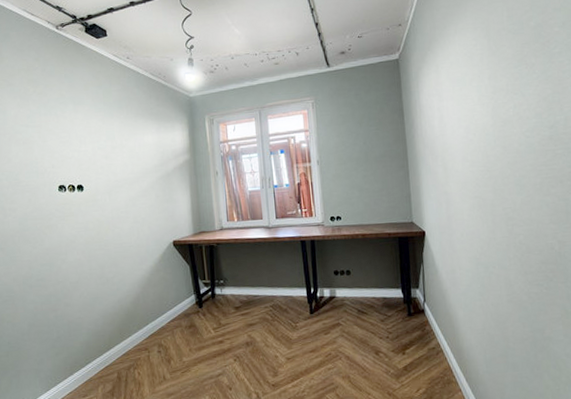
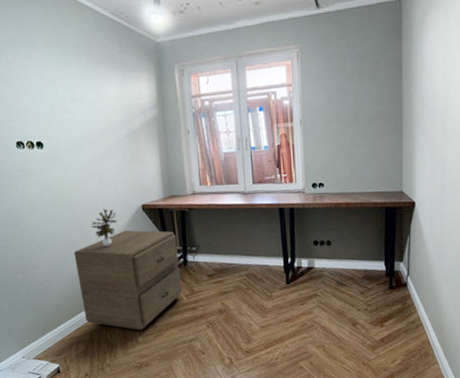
filing cabinet: none [106,265,210,366] -> present [74,230,183,330]
potted plant: none [124,245,150,282] -> present [91,208,118,246]

